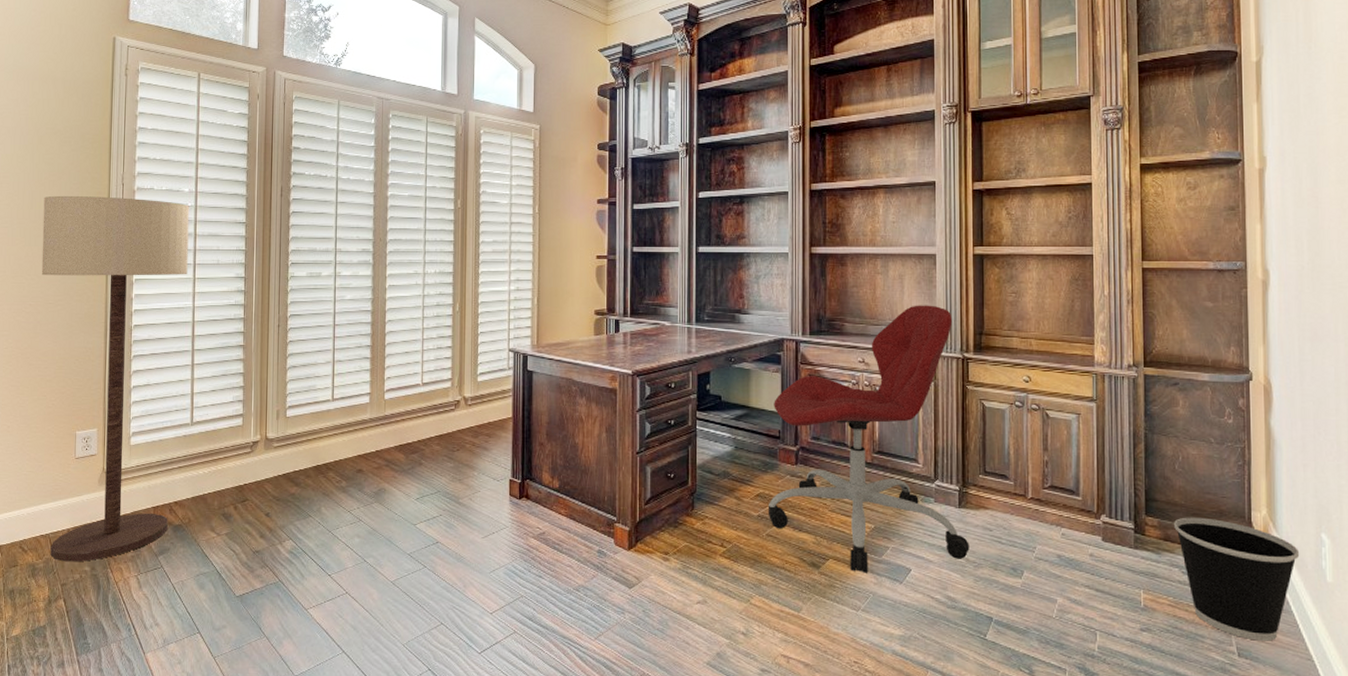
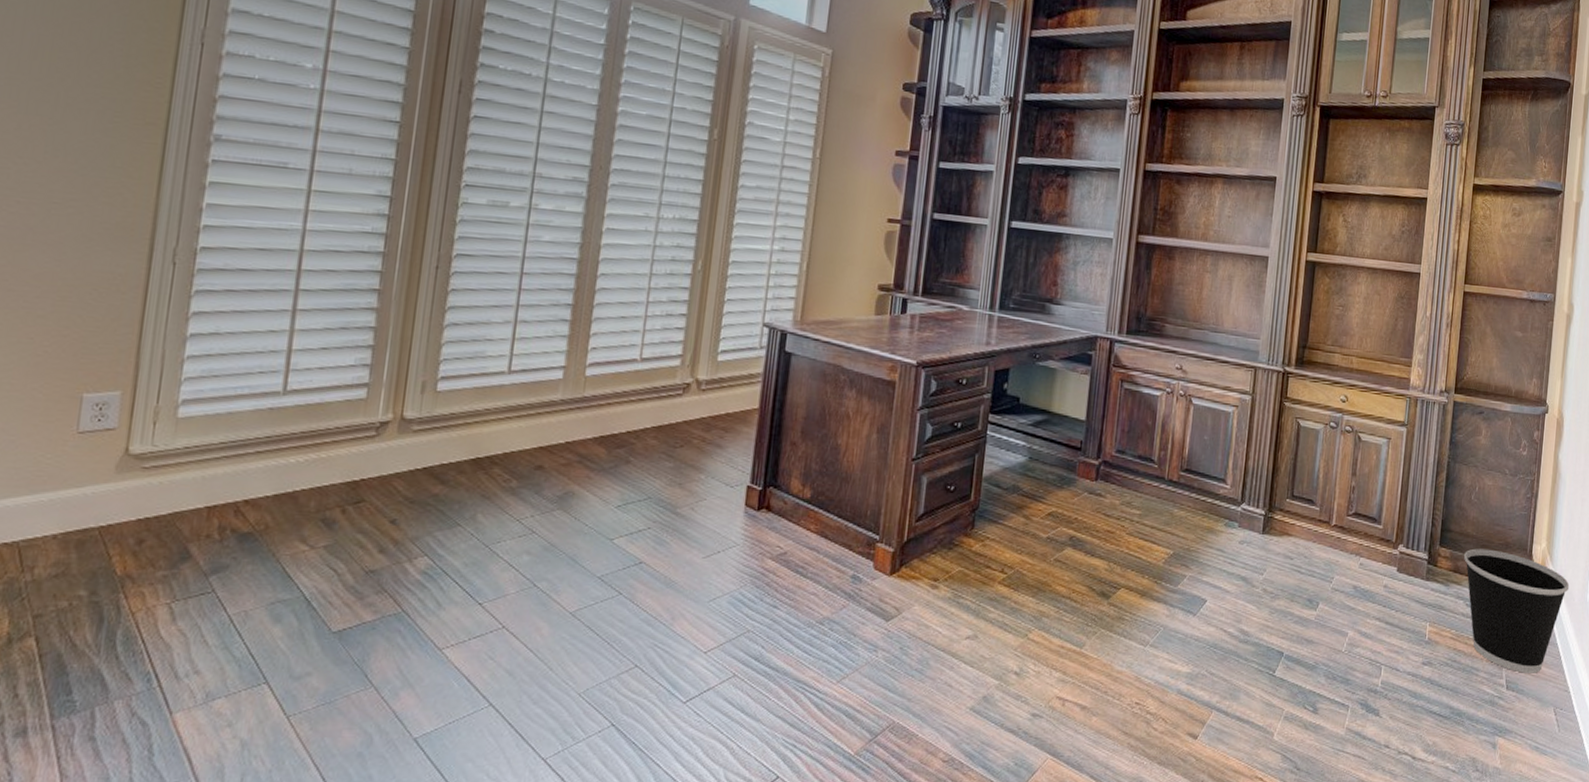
floor lamp: present [41,195,189,562] -> none [17,44,311,584]
office chair: present [767,305,969,573] -> none [1058,310,1278,604]

